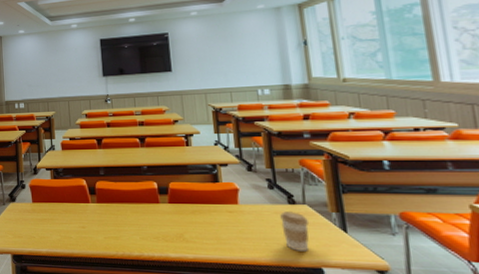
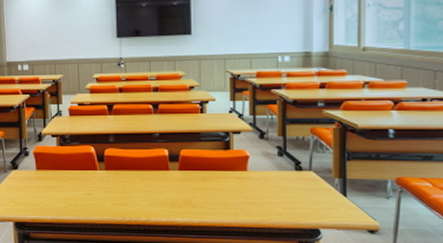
coffee cup: present [280,211,310,252] -> none [286,177,313,214]

